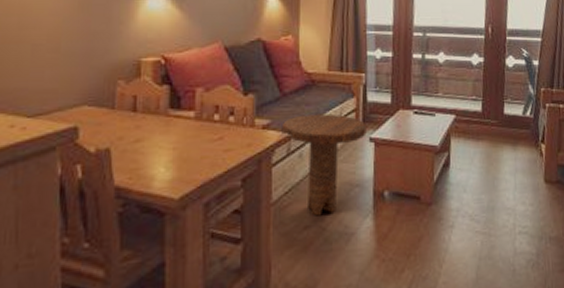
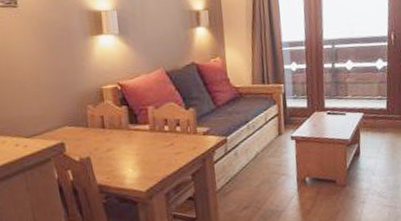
side table: present [281,113,367,216] -> none [218,119,288,199]

